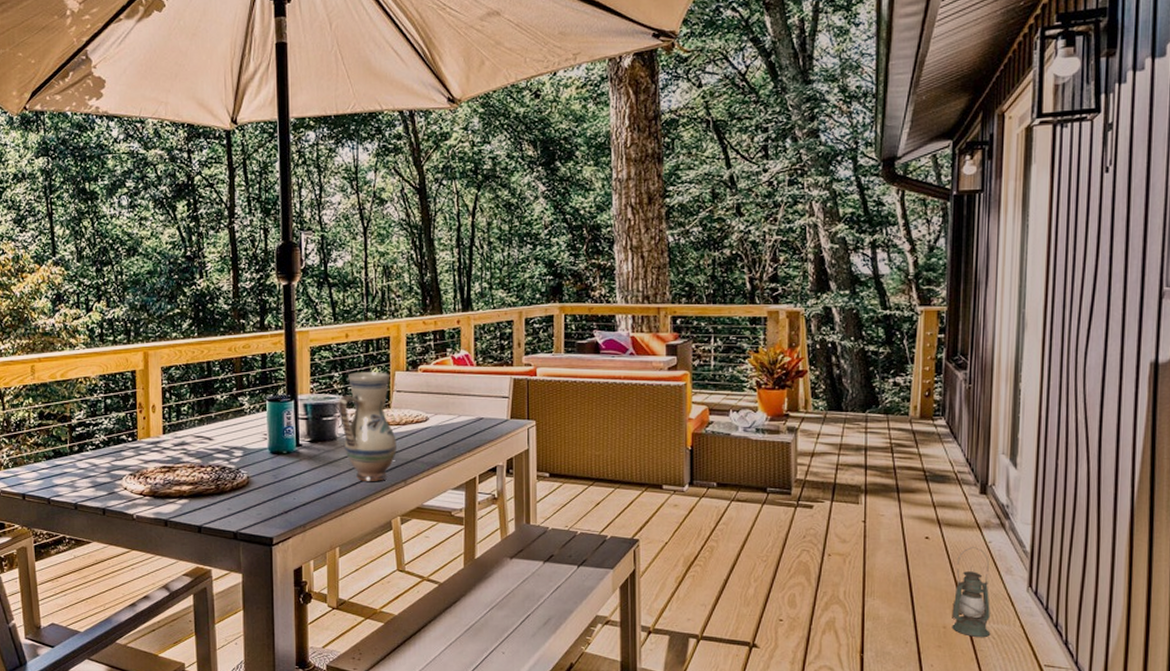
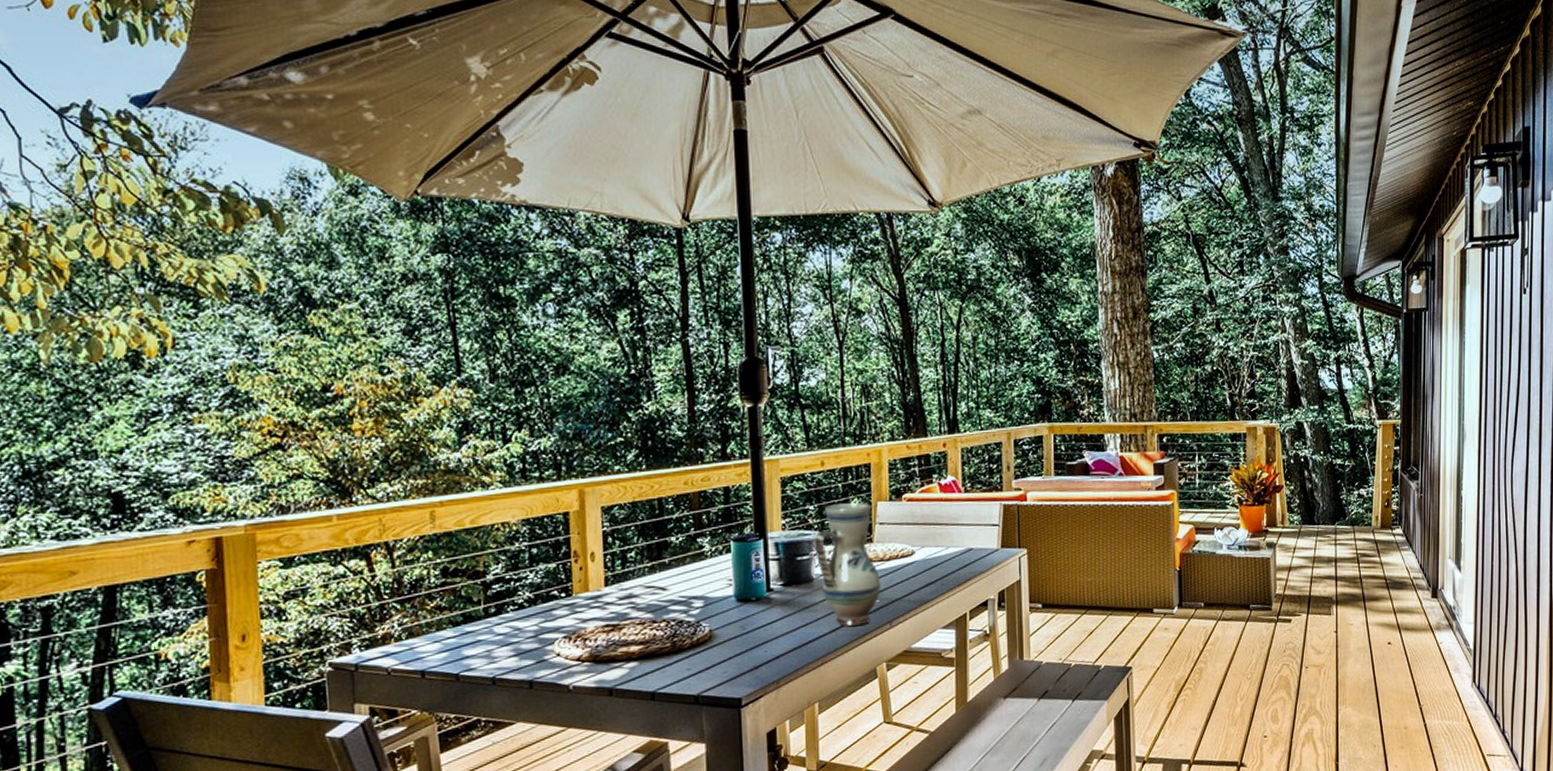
lantern: present [952,547,991,638] -> none [1412,648,1444,735]

